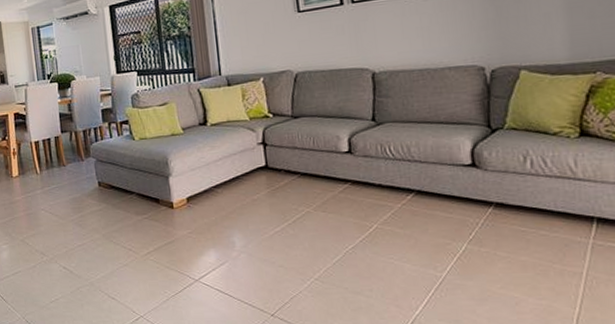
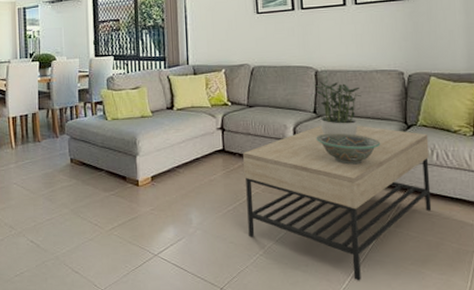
coffee table: none [289,131,526,307] -> present [243,125,432,281]
potted plant: none [371,81,432,145] -> present [314,79,362,136]
decorative bowl: none [376,141,458,178] -> present [316,133,381,165]

